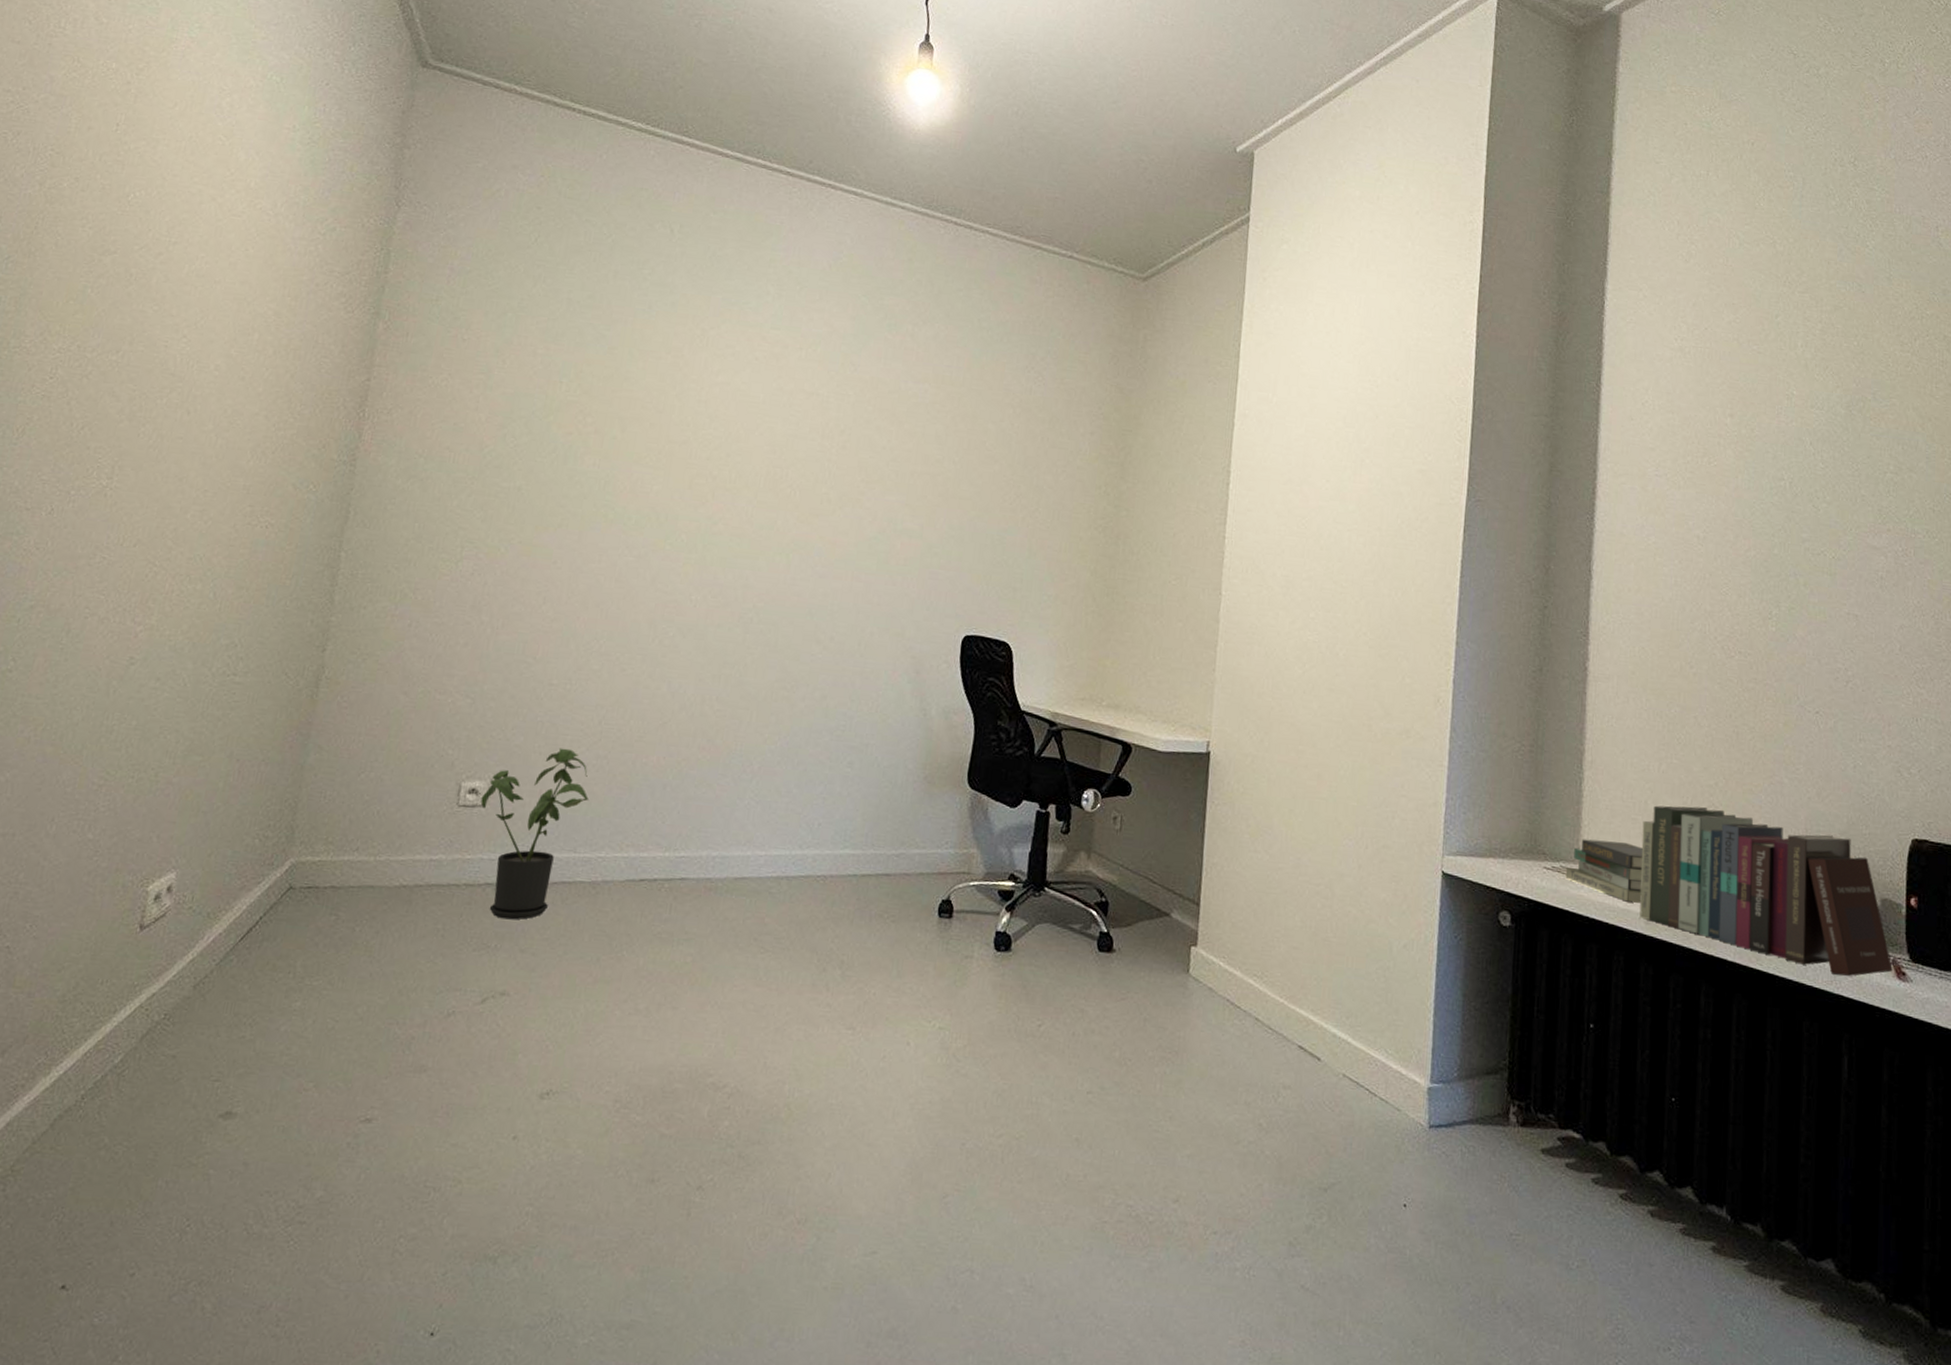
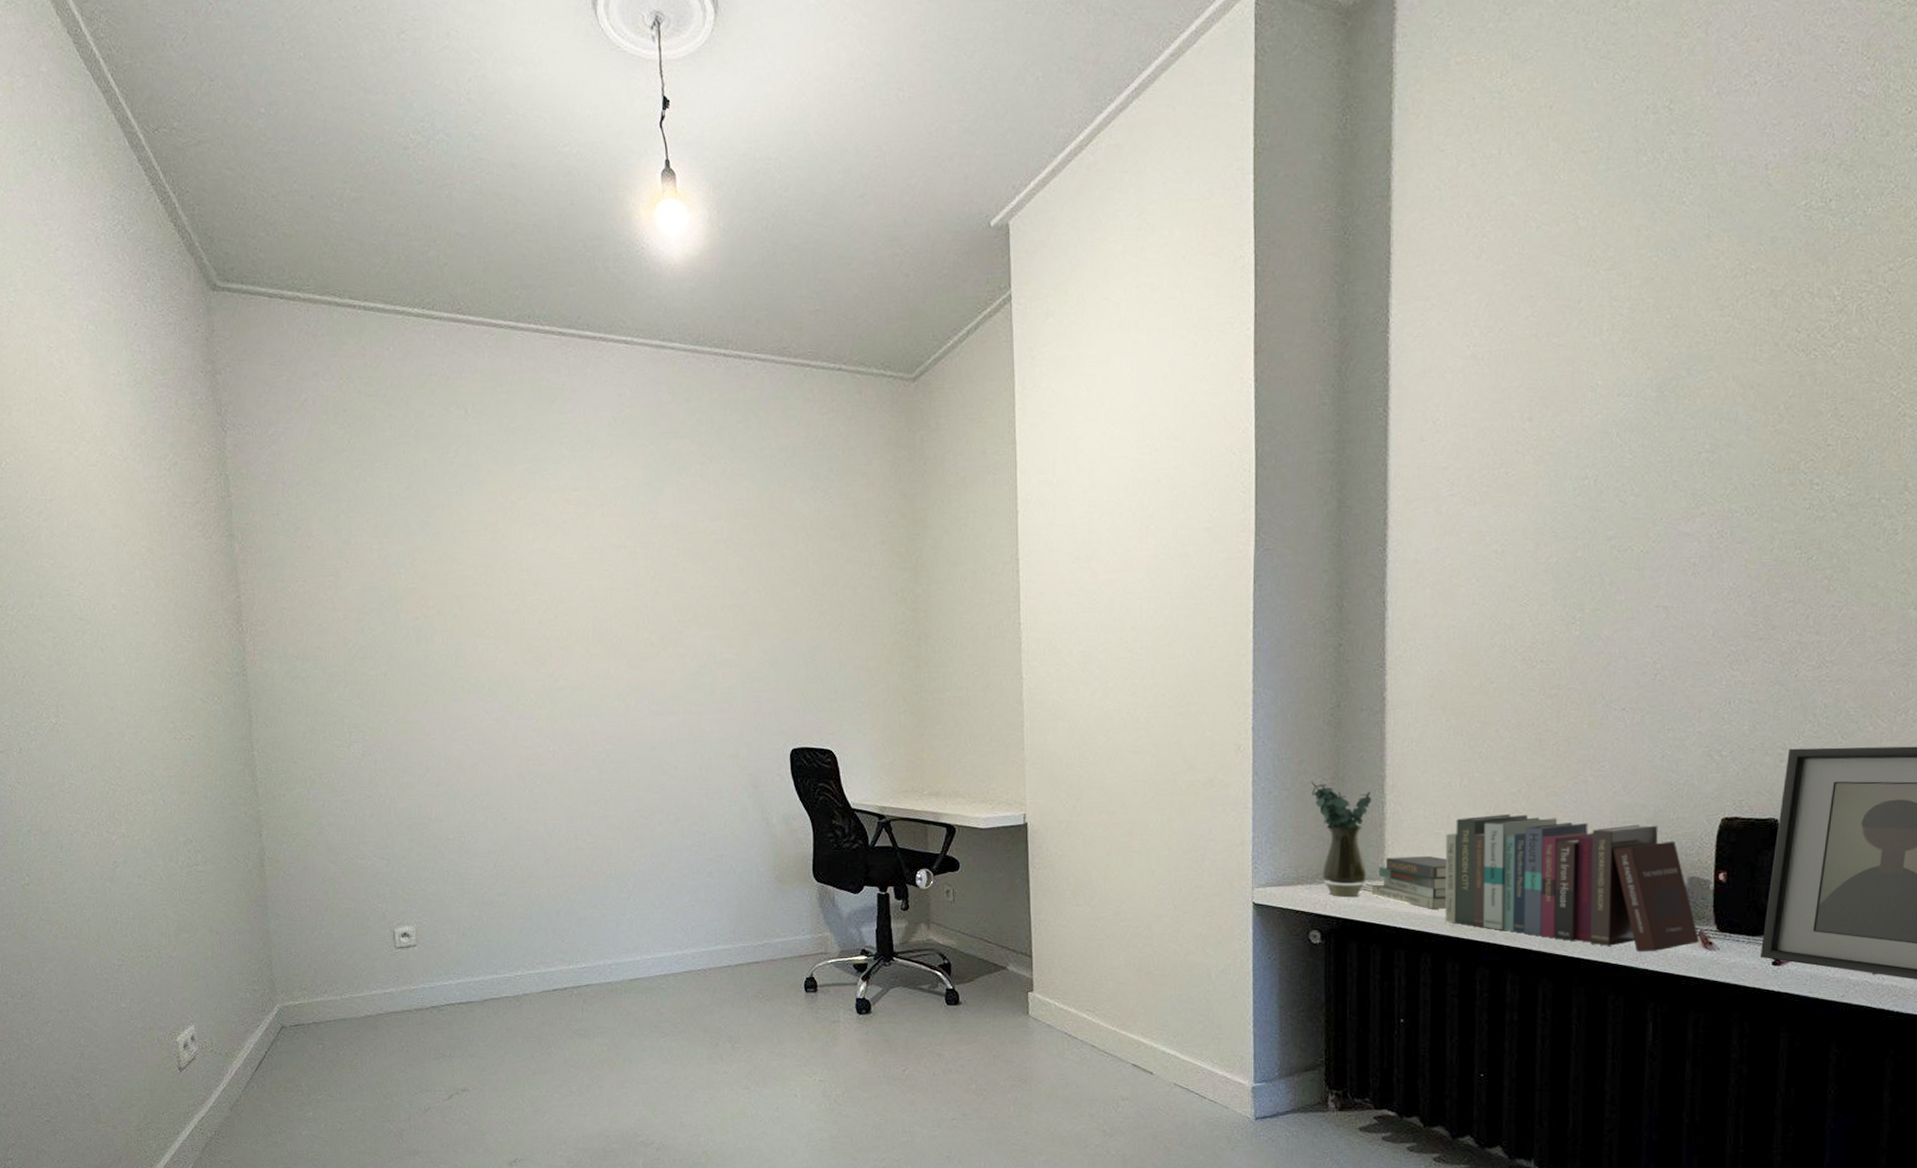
house plant: present [480,748,590,920] -> none [413,891,499,1033]
vase: none [1509,745,1570,878] -> present [1311,781,1371,897]

